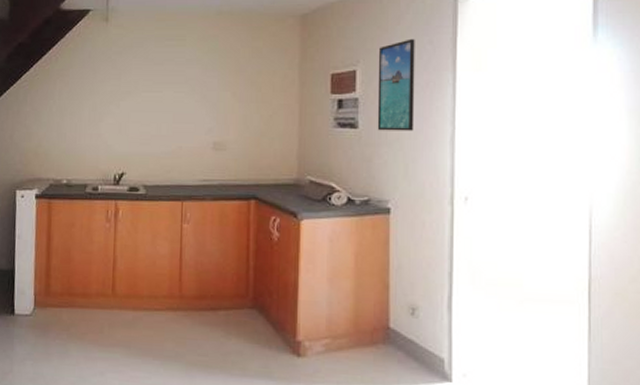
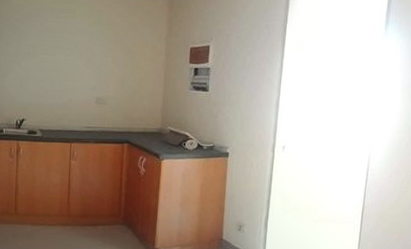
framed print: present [377,38,415,131] -> none [223,23,256,96]

